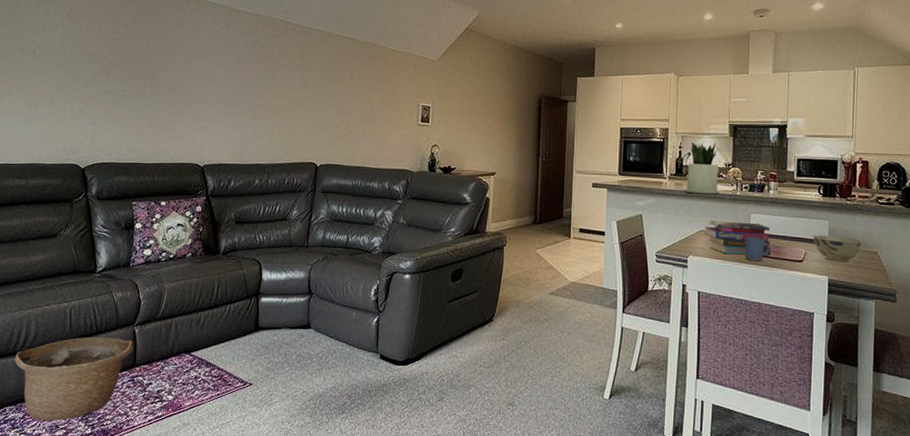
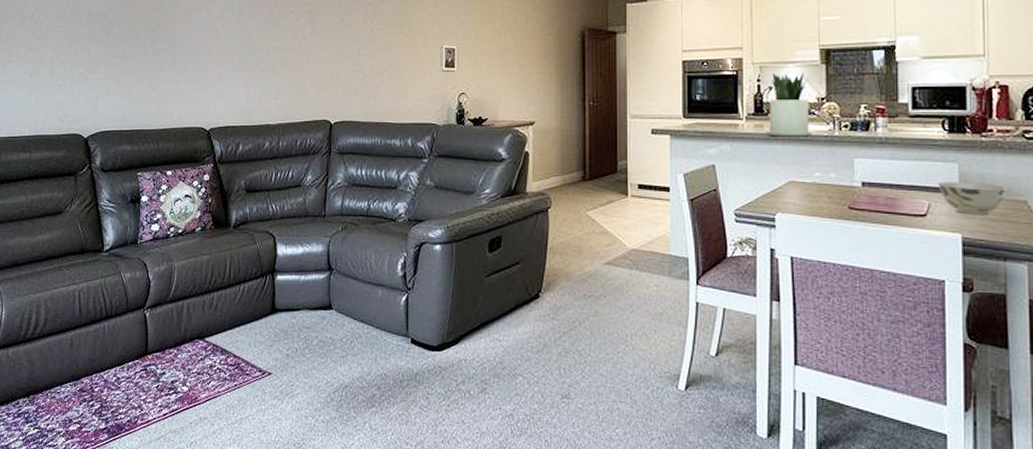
basket: present [14,336,133,422] -> none [25,322,144,415]
books: present [705,220,771,256] -> none [796,169,883,211]
mug: present [744,236,770,262] -> none [848,187,882,218]

